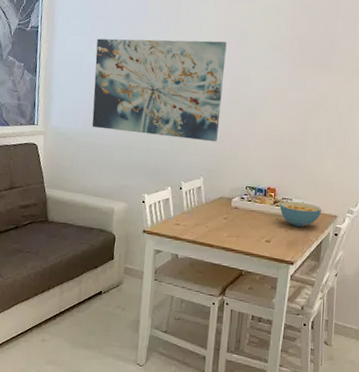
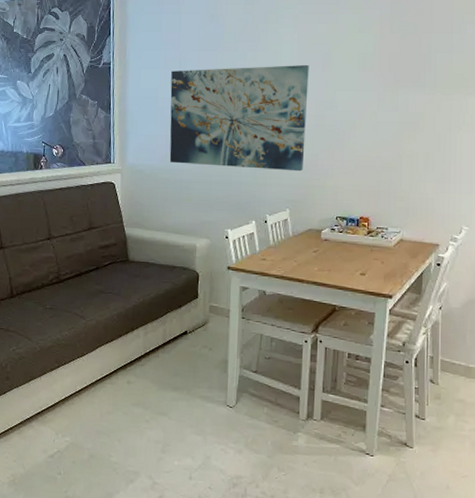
cereal bowl: present [279,201,321,227] -> none [374,230,421,258]

